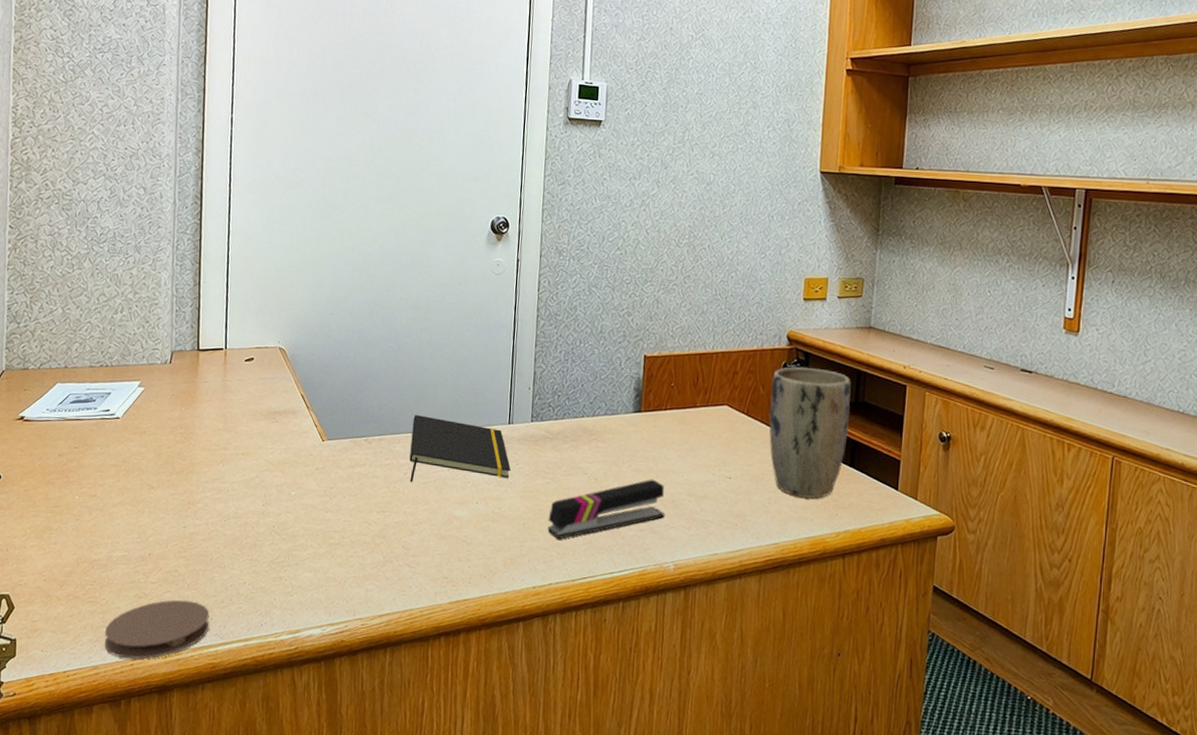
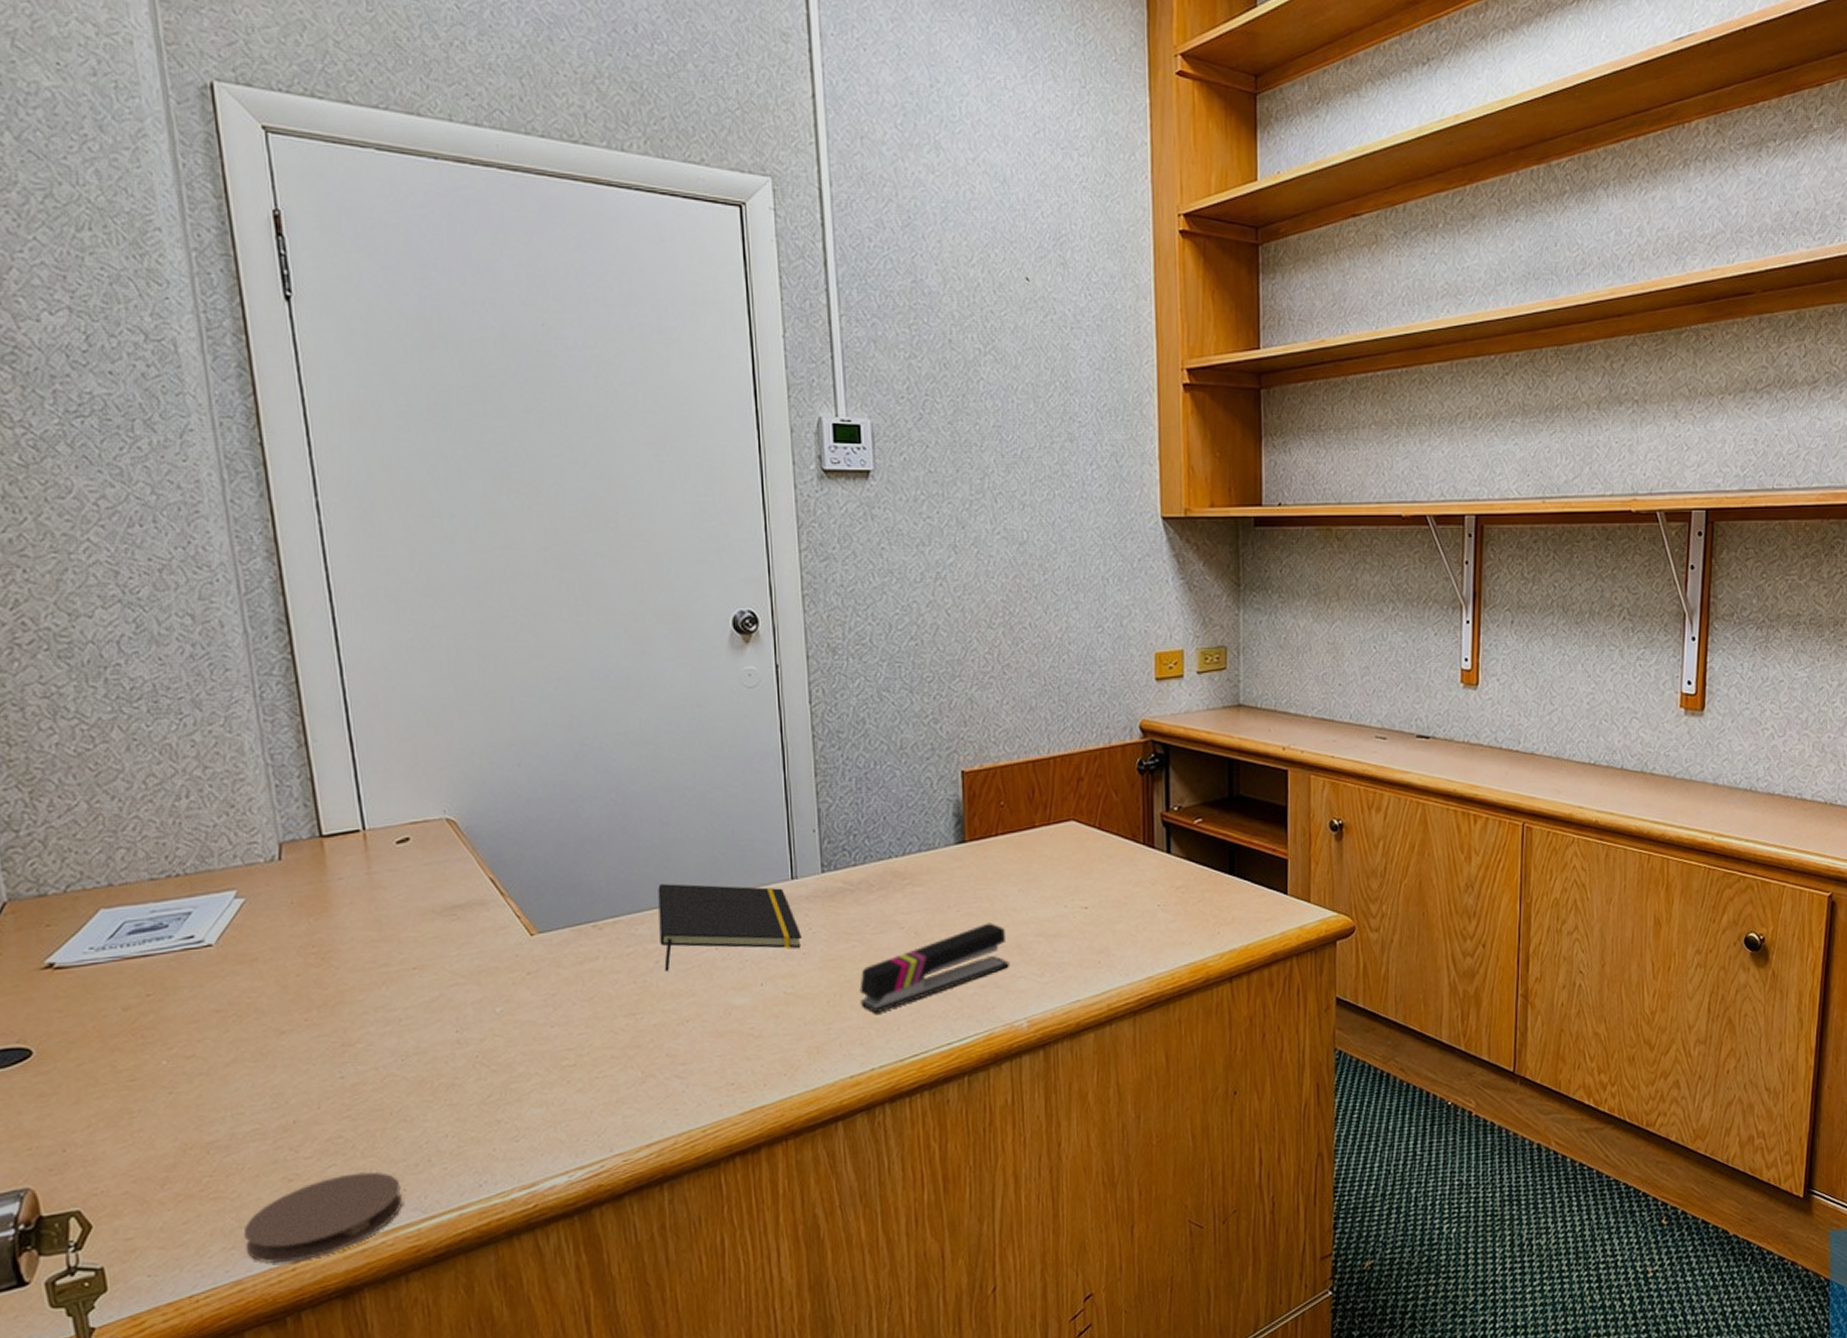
plant pot: present [769,367,851,499] -> none [1126,762,1225,920]

